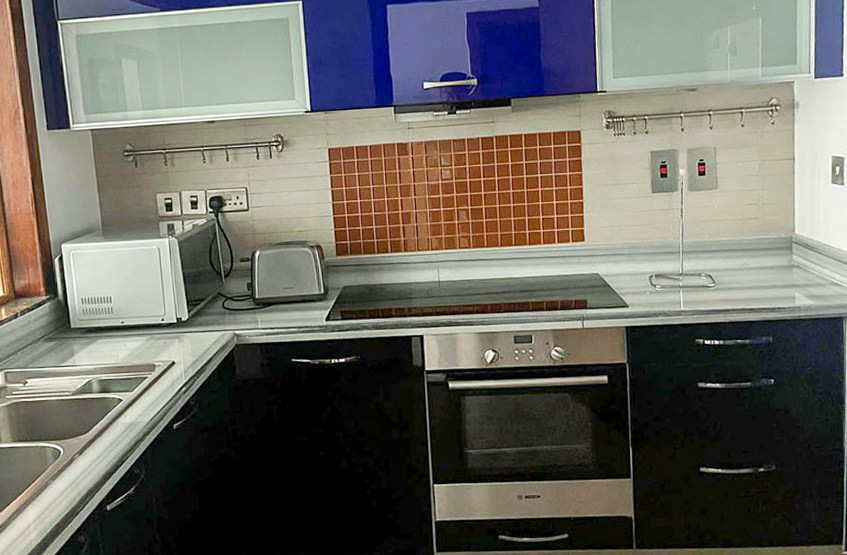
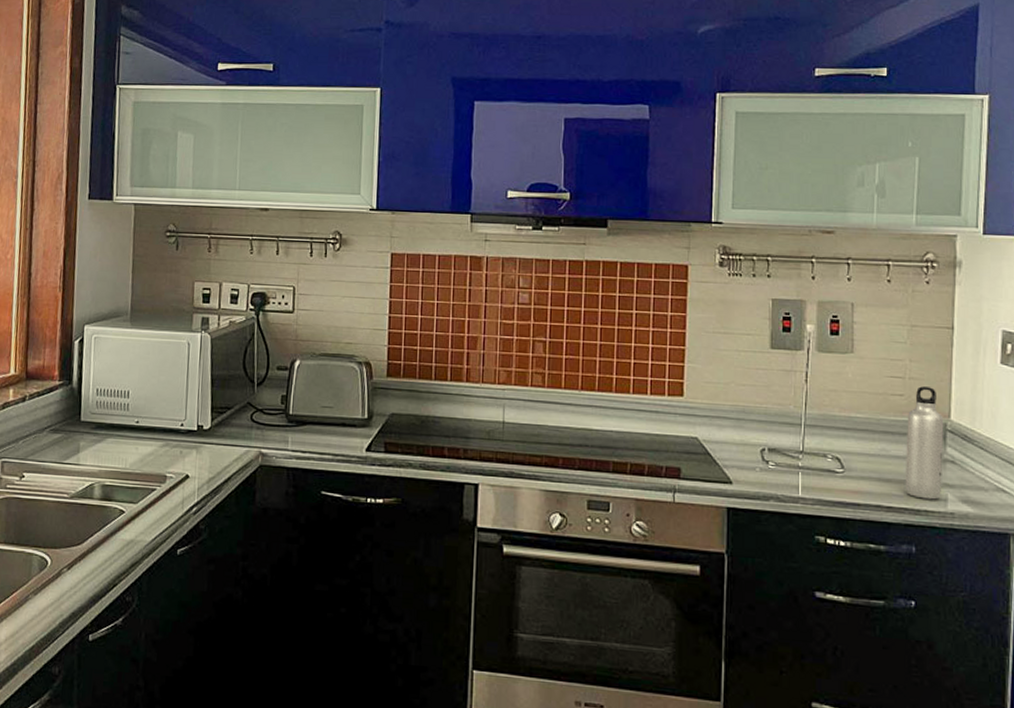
water bottle: none [761,209,791,299] -> present [905,386,944,500]

